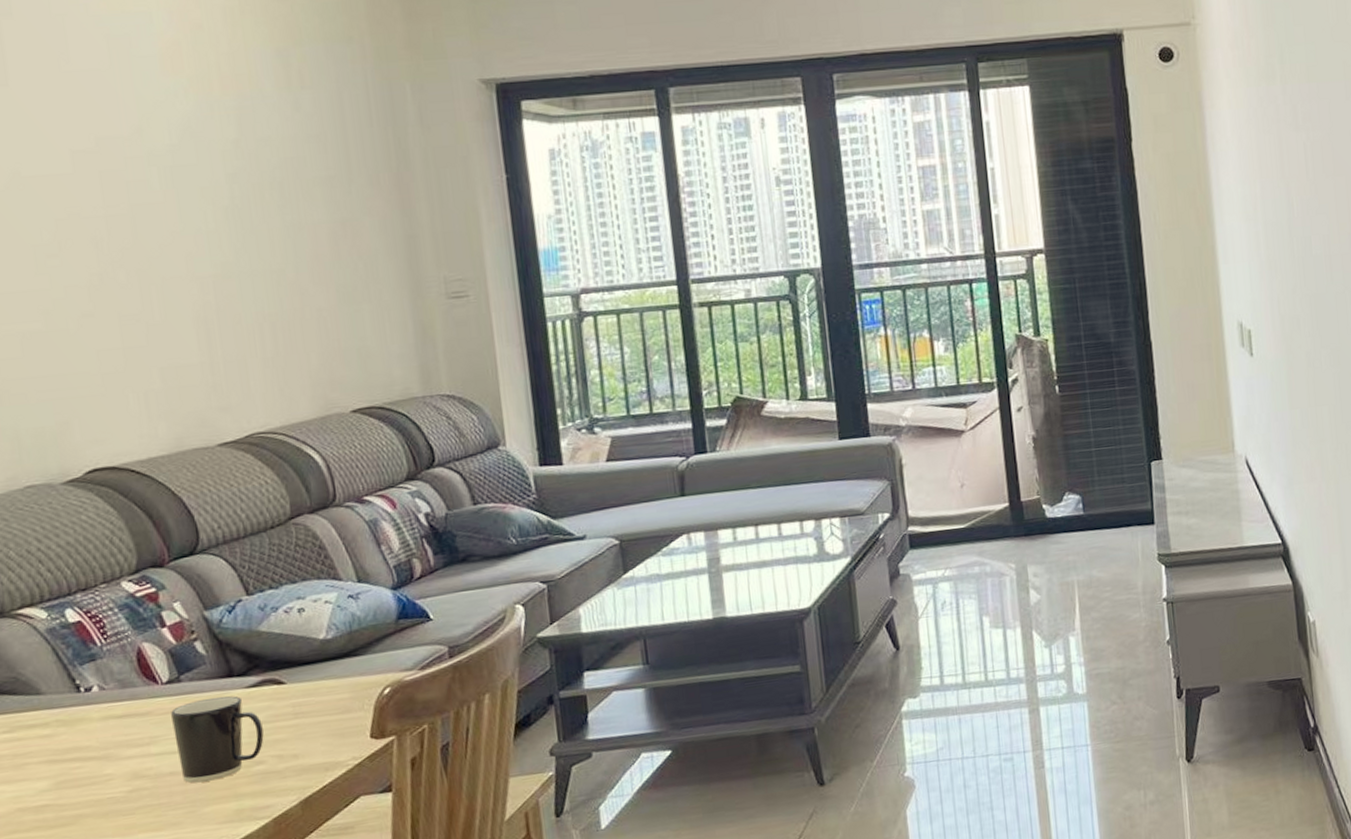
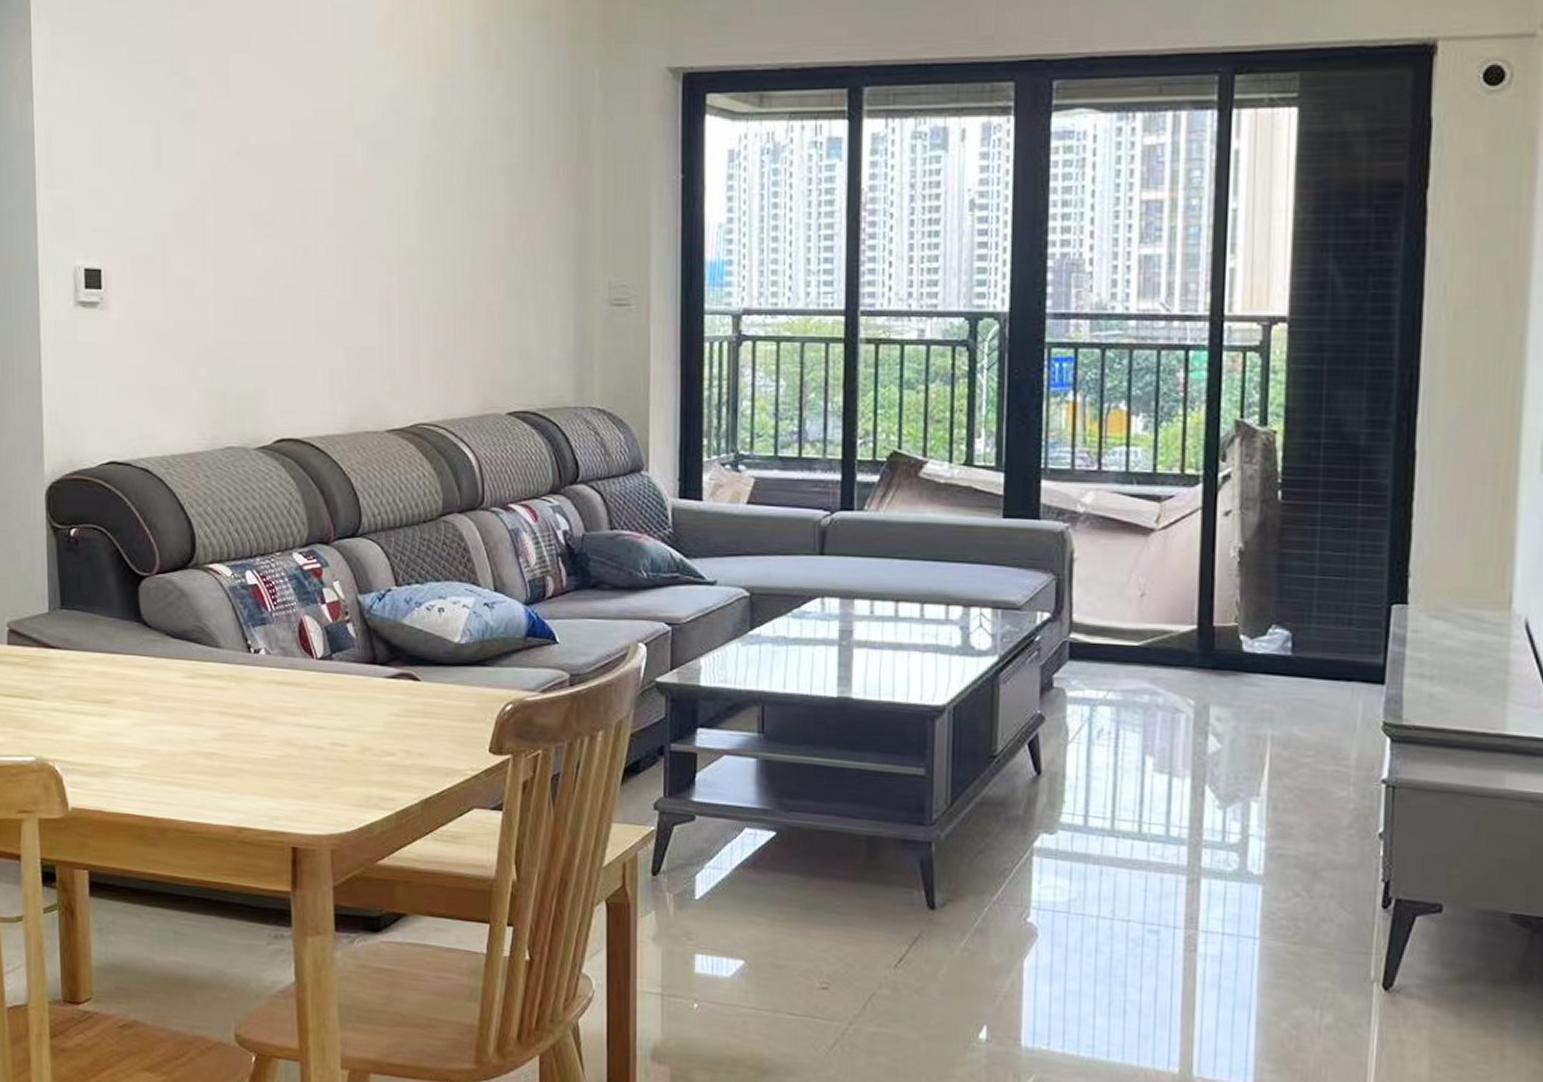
mug: present [171,696,264,784] -> none [321,681,396,763]

